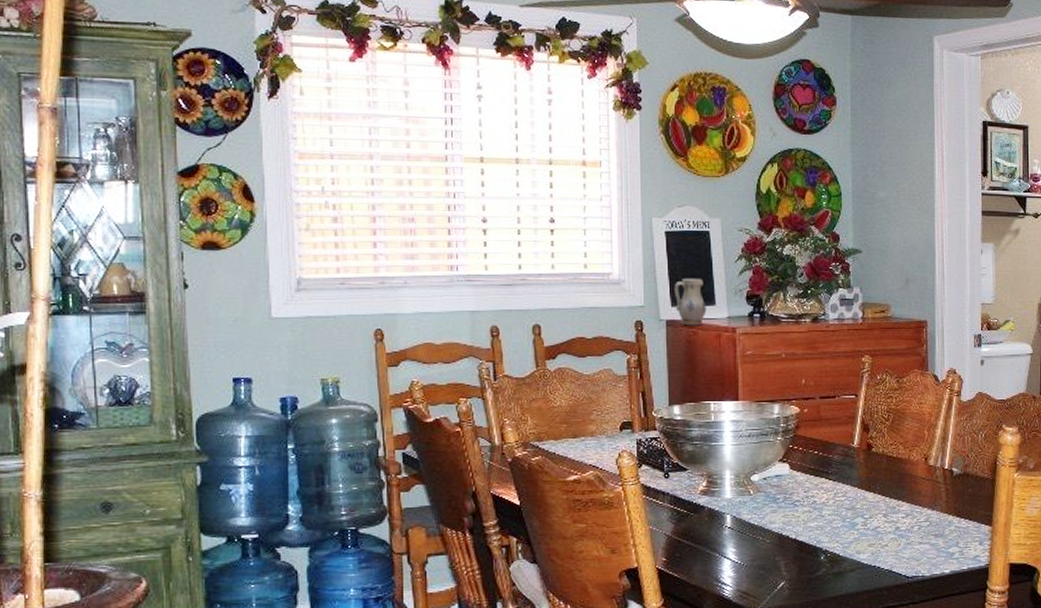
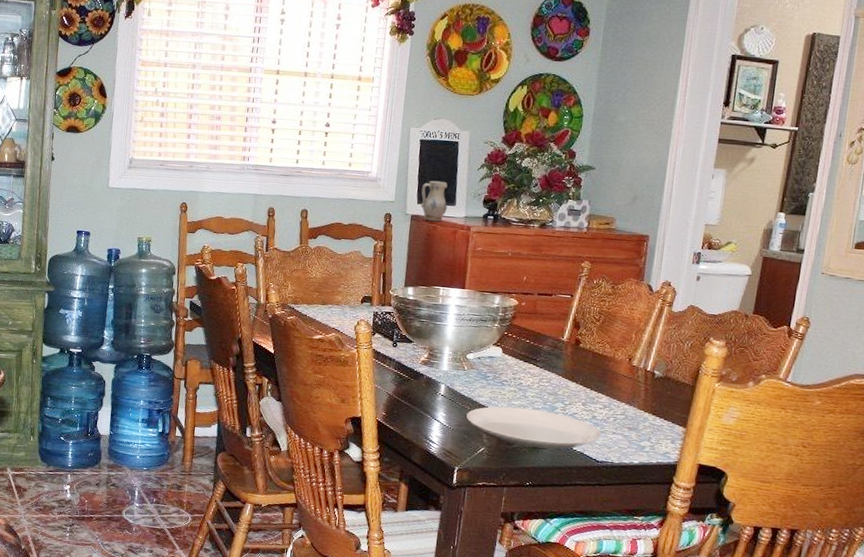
plate: none [760,529,907,573] -> present [466,406,601,450]

